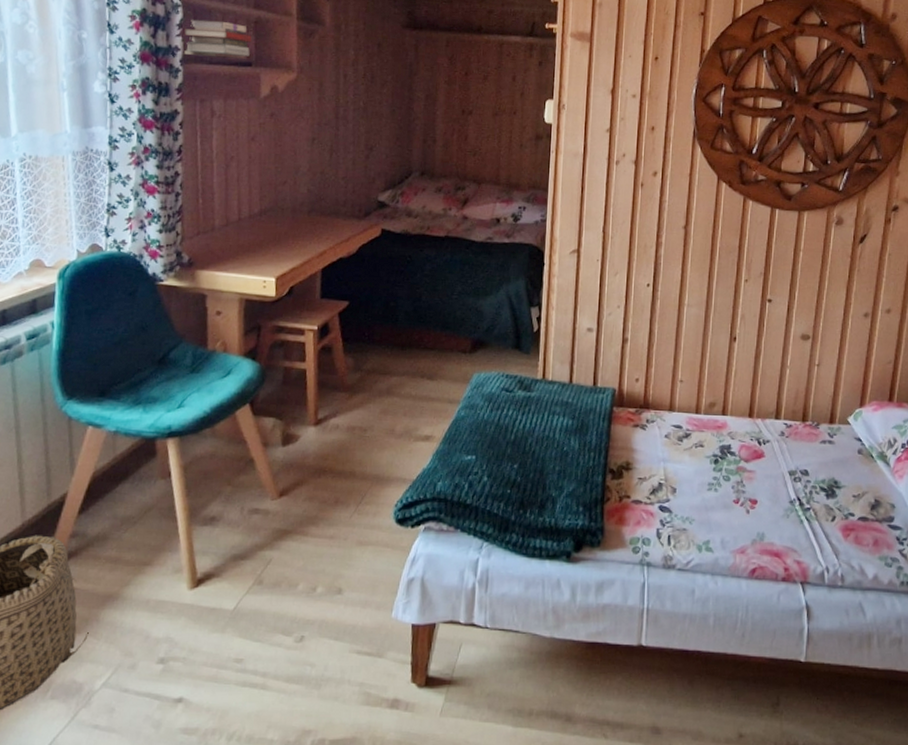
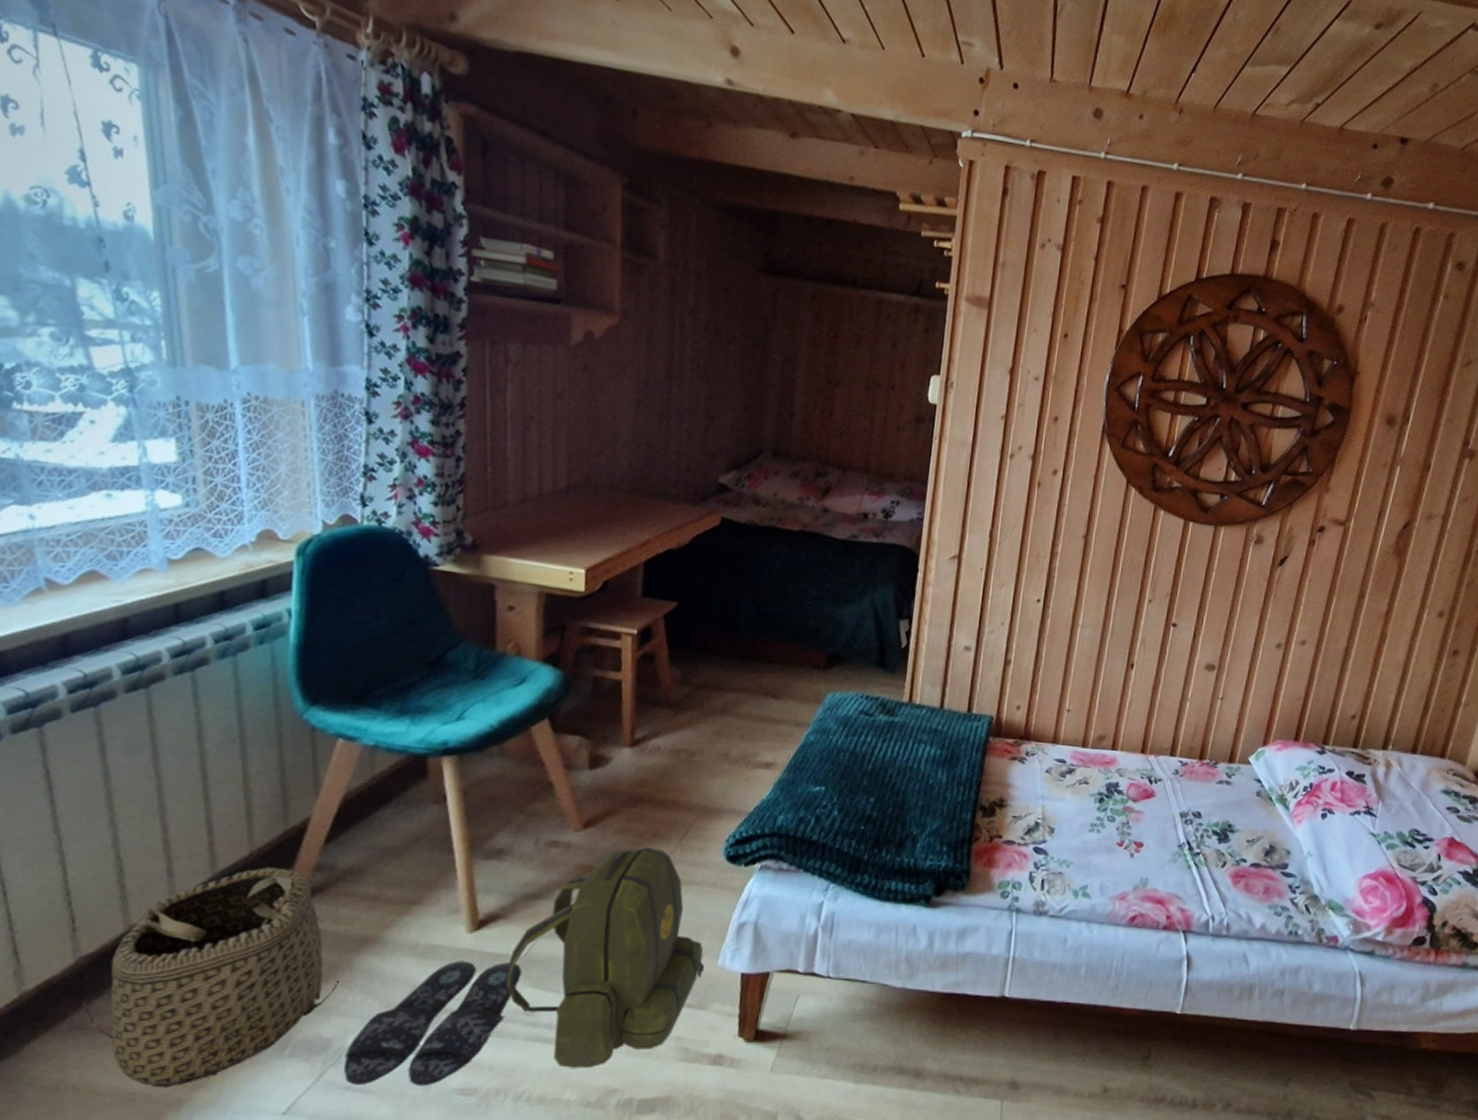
slippers: none [92,614,231,726] -> present [343,961,521,1086]
backpack: none [219,512,380,711] -> present [506,846,704,1068]

